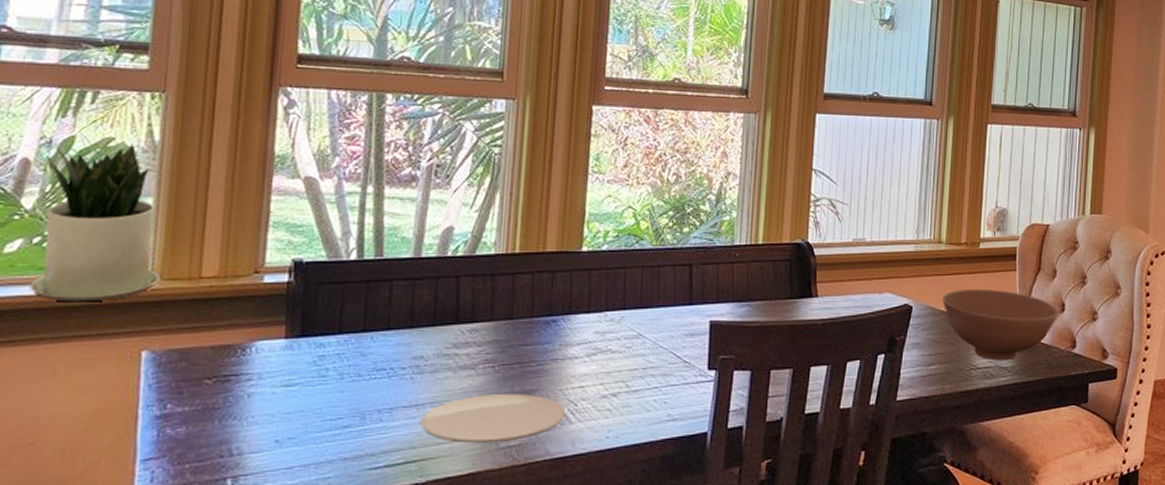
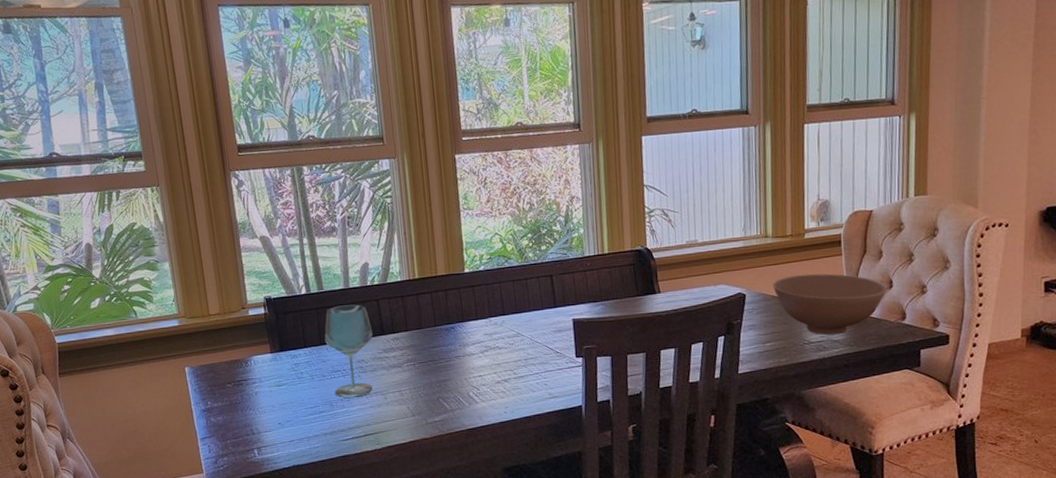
planter: present [29,143,160,302] -> none [99,225,185,338]
wine glass: none [370,280,444,408] -> present [323,304,373,398]
plate: present [421,394,566,444] -> none [371,383,472,421]

